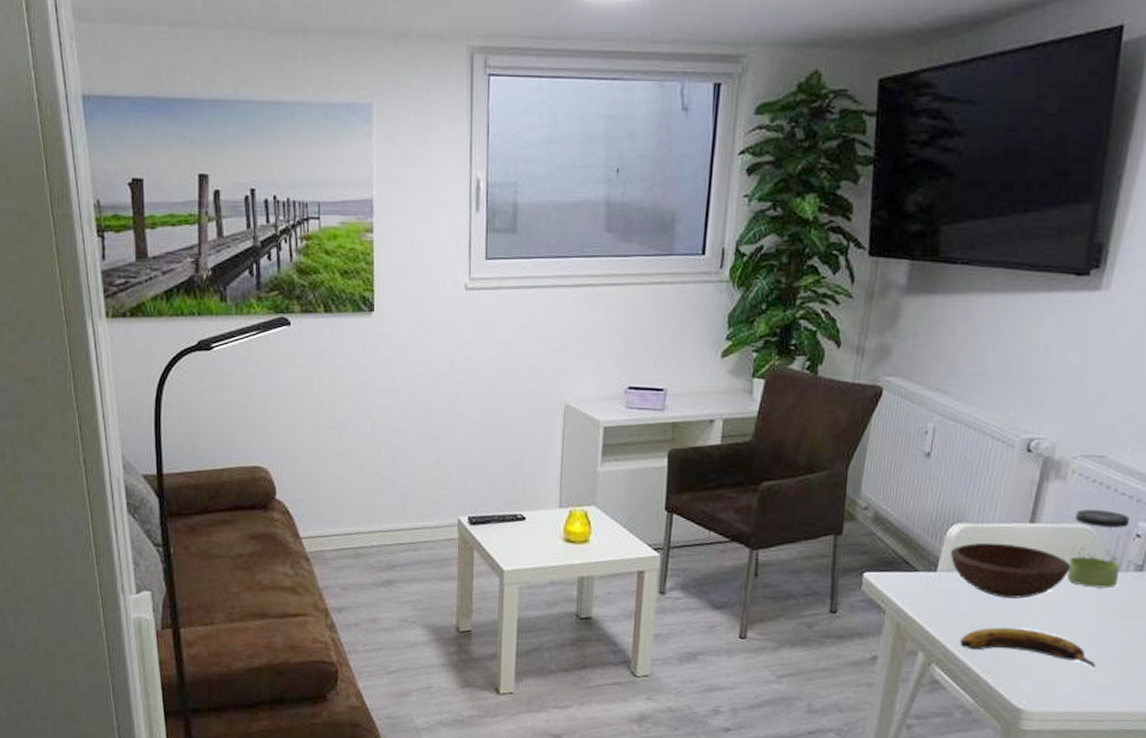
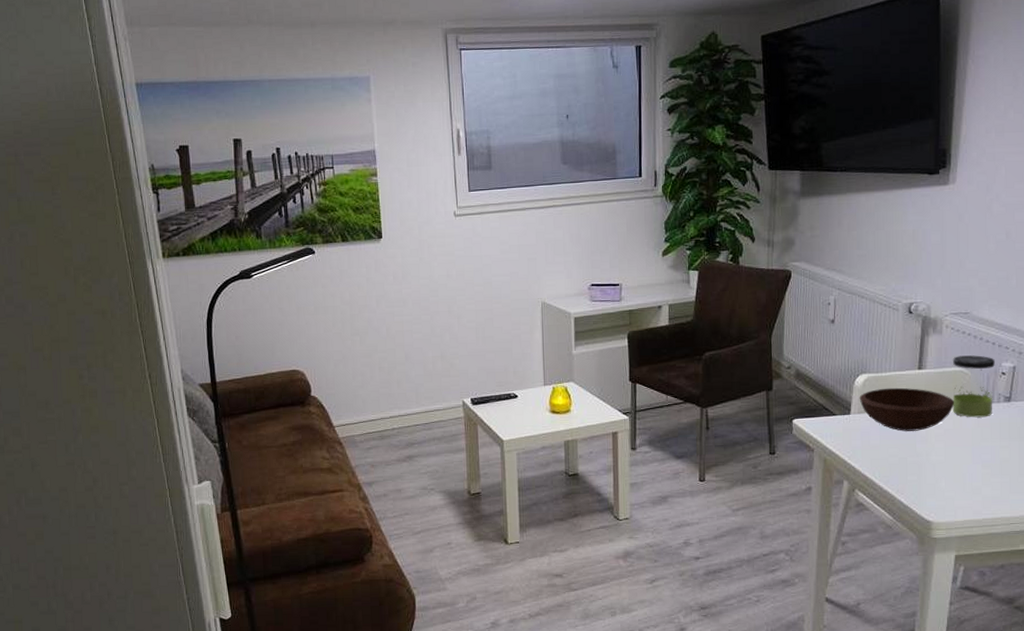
banana: present [959,627,1096,667] -> none [875,455,985,482]

